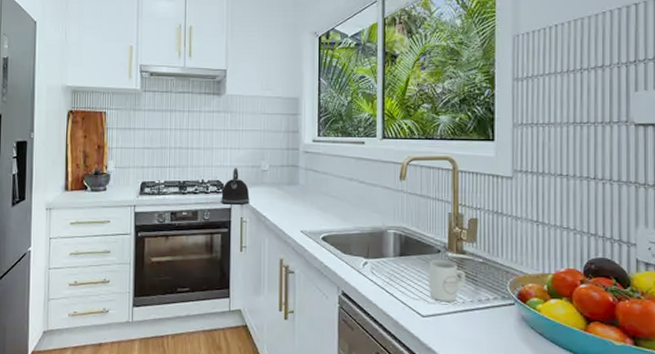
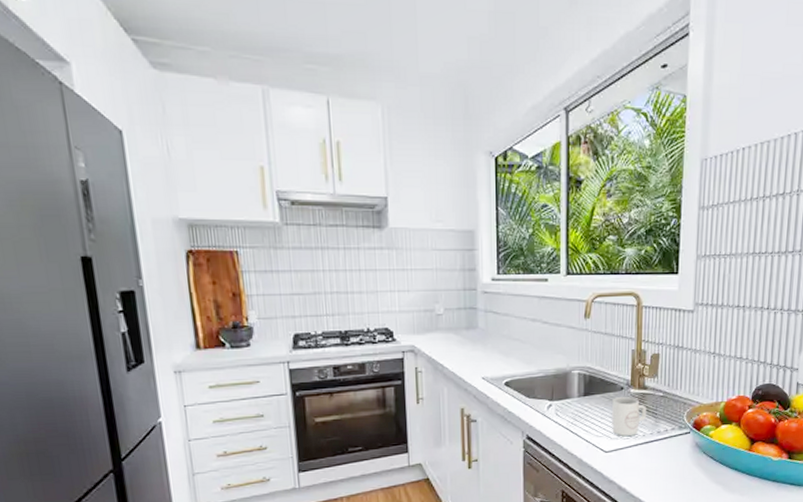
kettle: present [221,167,250,206] -> none [391,312,424,355]

